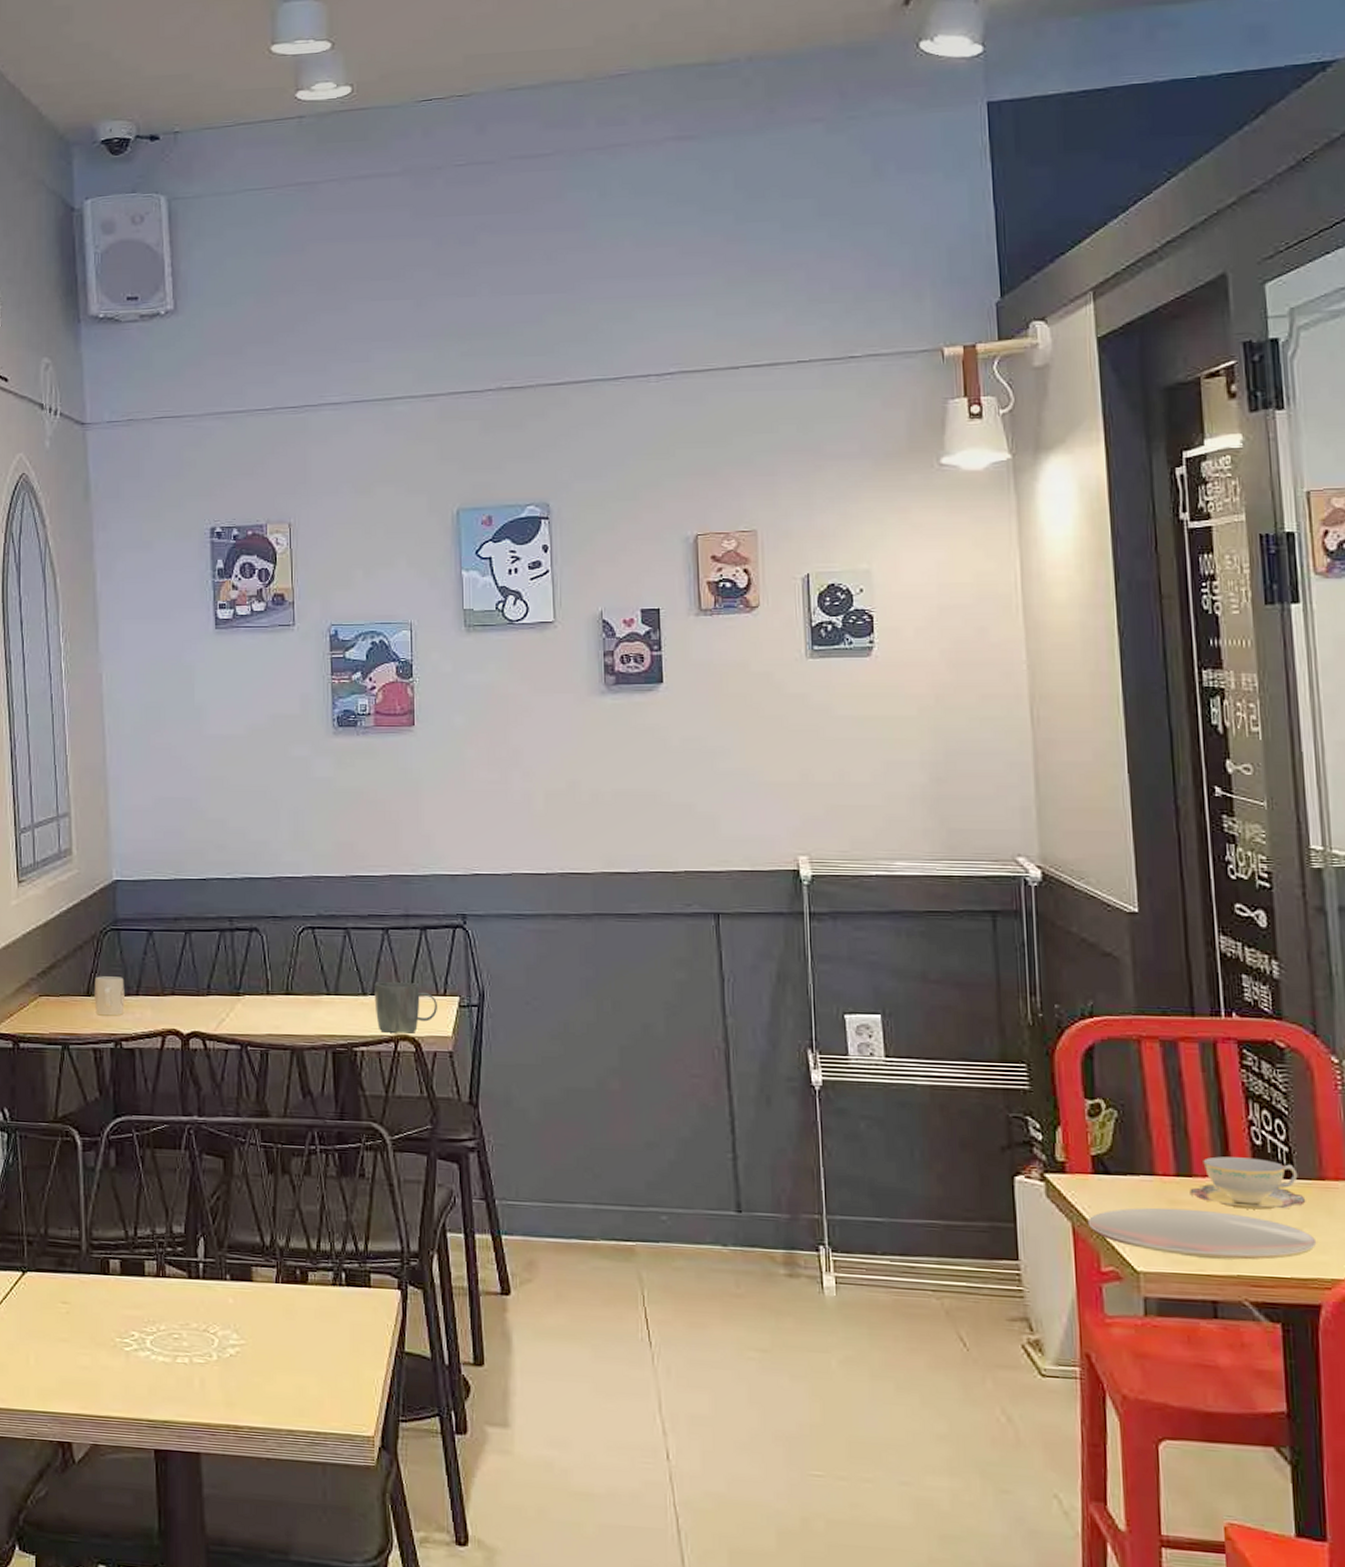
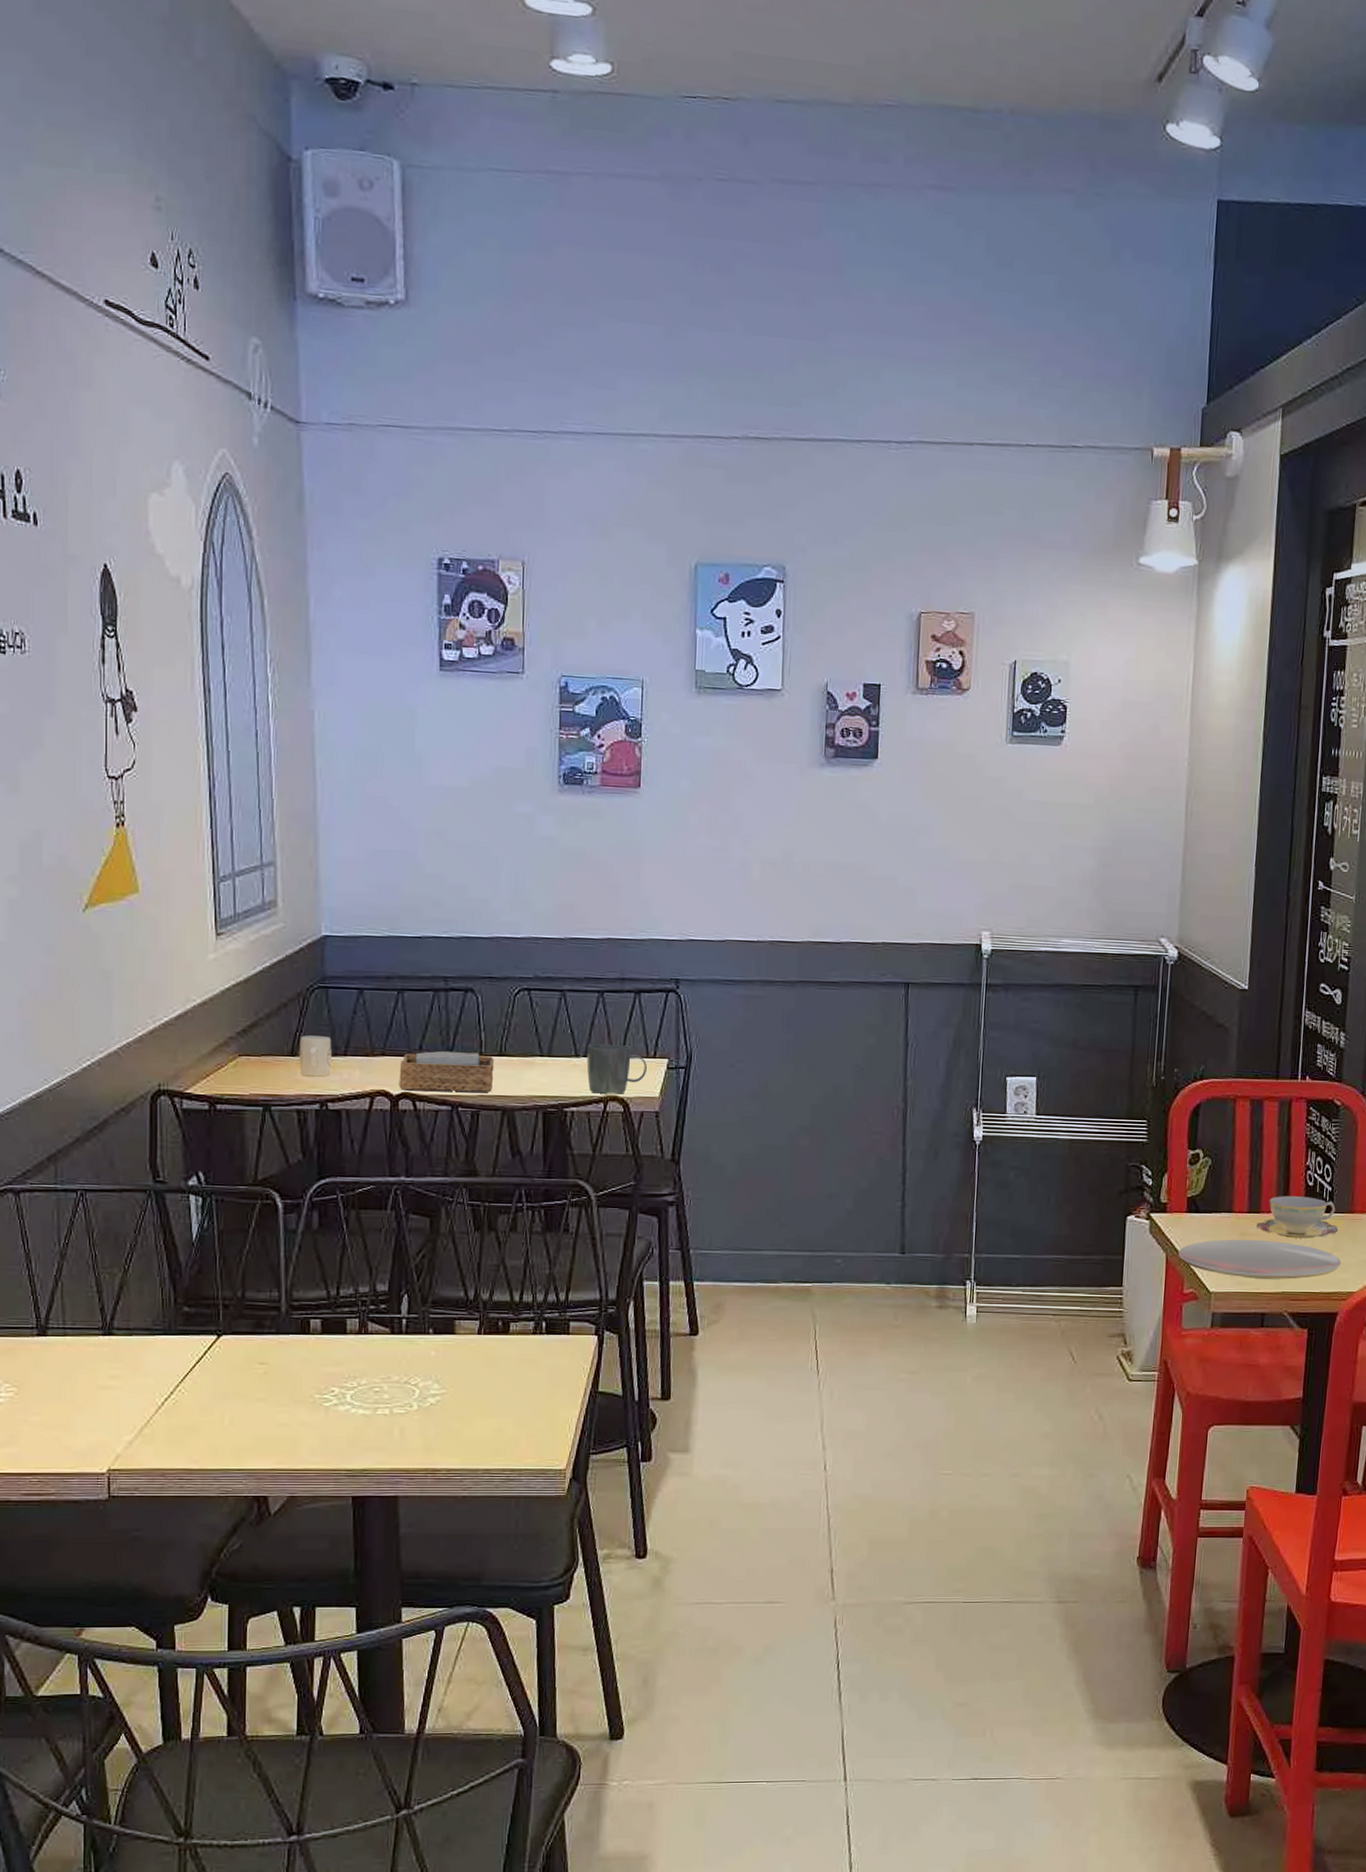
napkin holder: none [189,990,282,1031] -> present [399,1051,495,1092]

